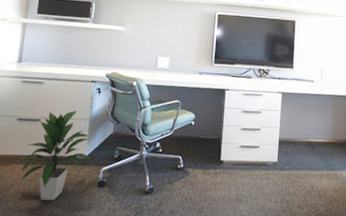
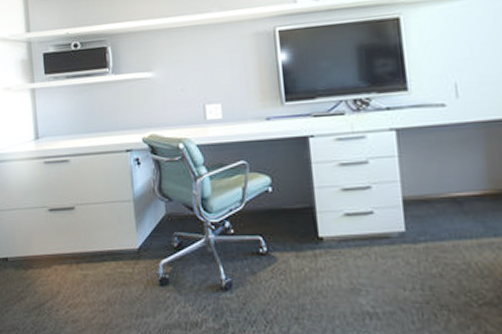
indoor plant: present [19,110,91,201] -> none [61,191,144,307]

